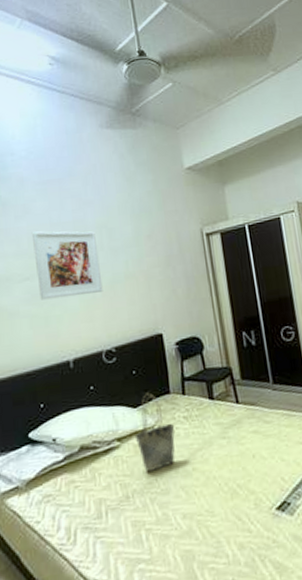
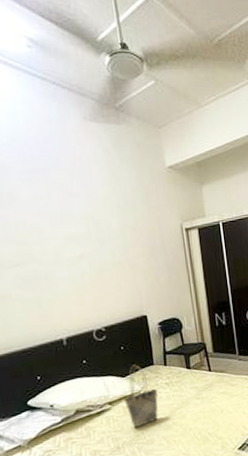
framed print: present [31,230,103,300] -> none [19,219,92,285]

